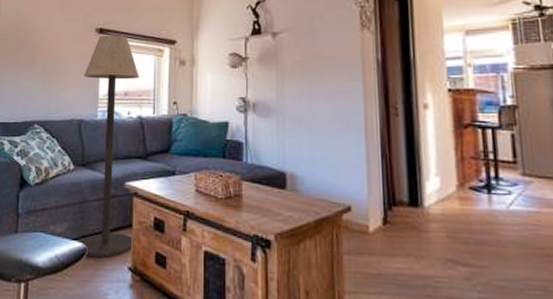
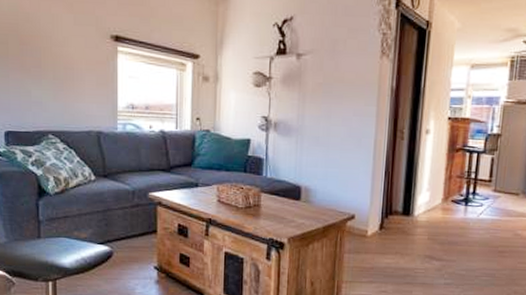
floor lamp: present [79,35,139,258] -> none [100,43,161,259]

